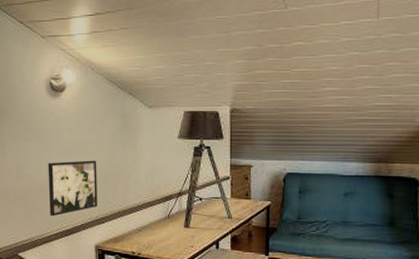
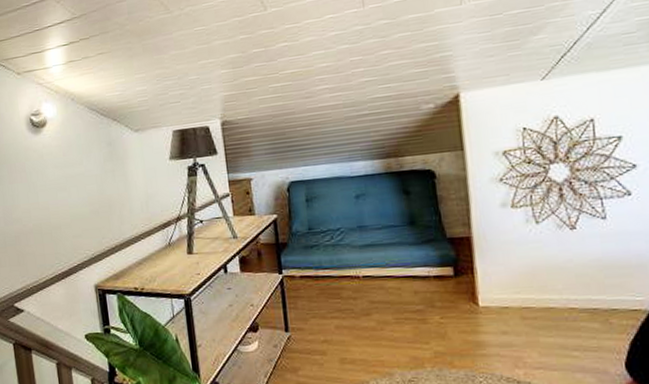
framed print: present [48,160,98,217] -> none [36,194,93,260]

